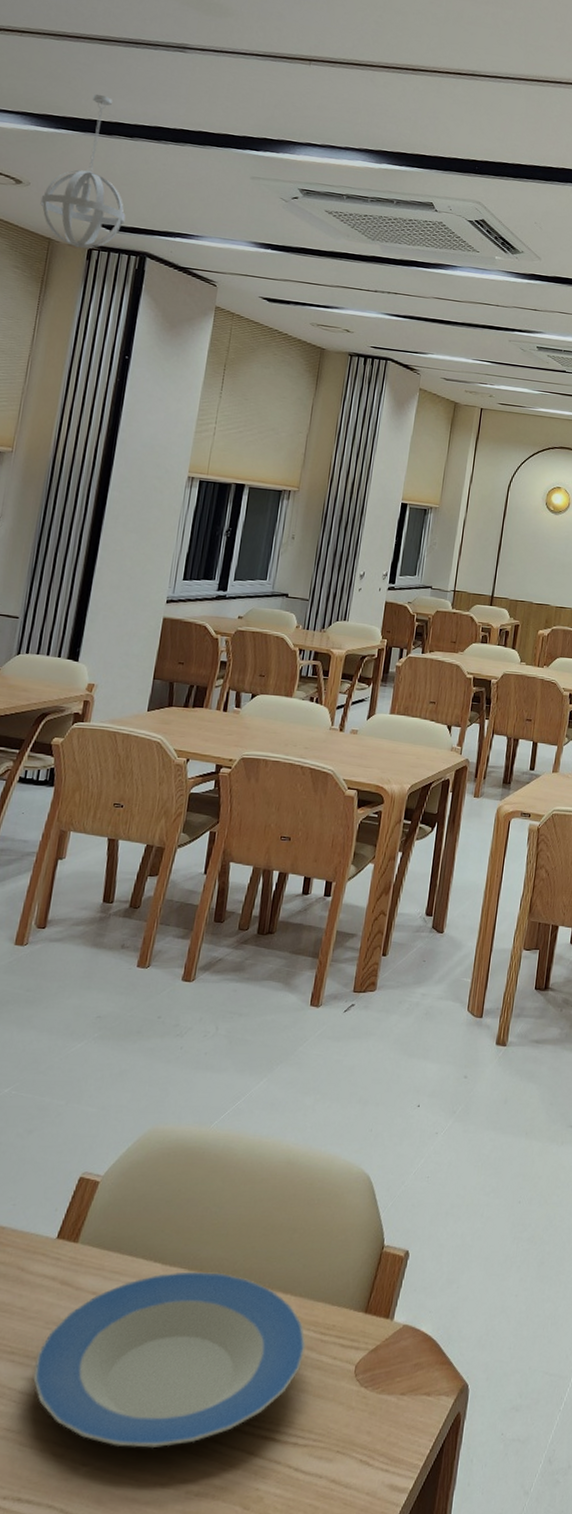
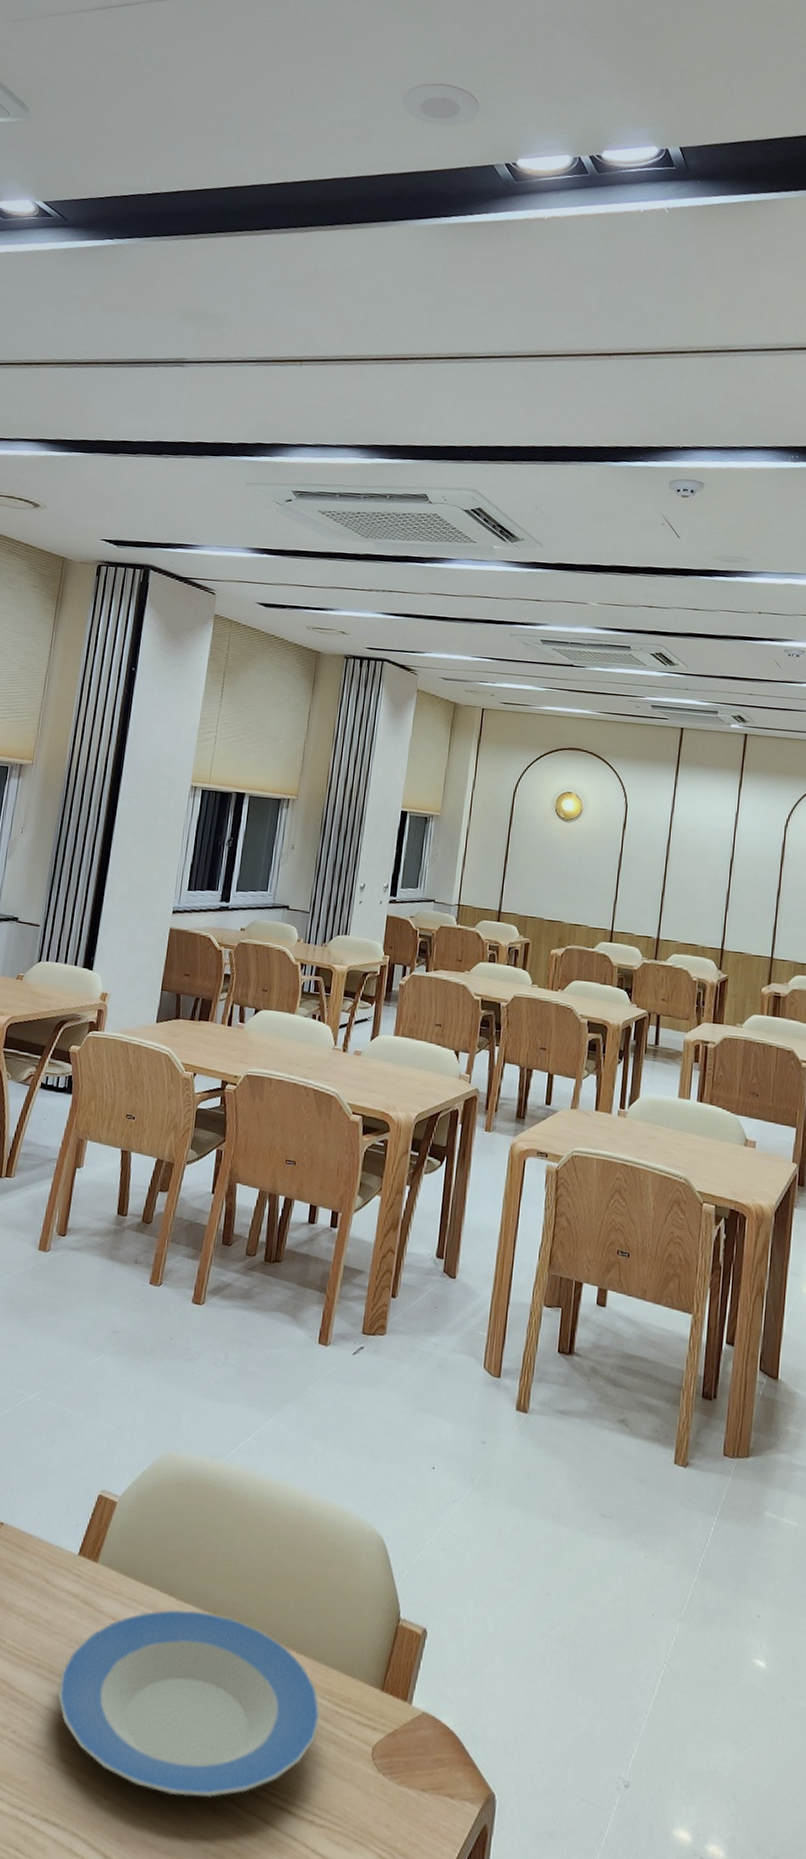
pendant light: present [40,94,126,249] -> none [55,415,131,565]

